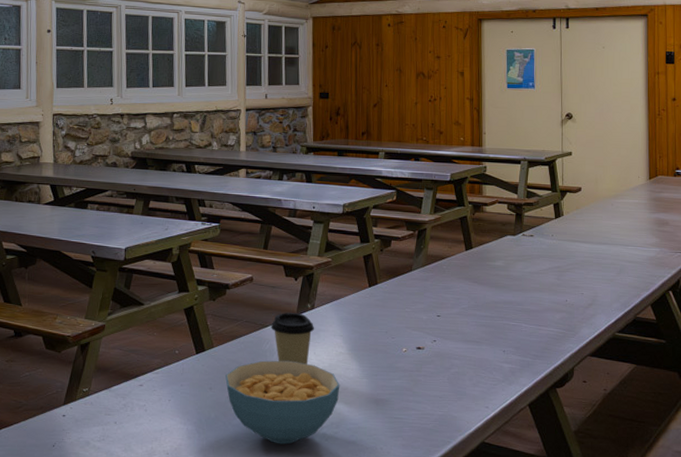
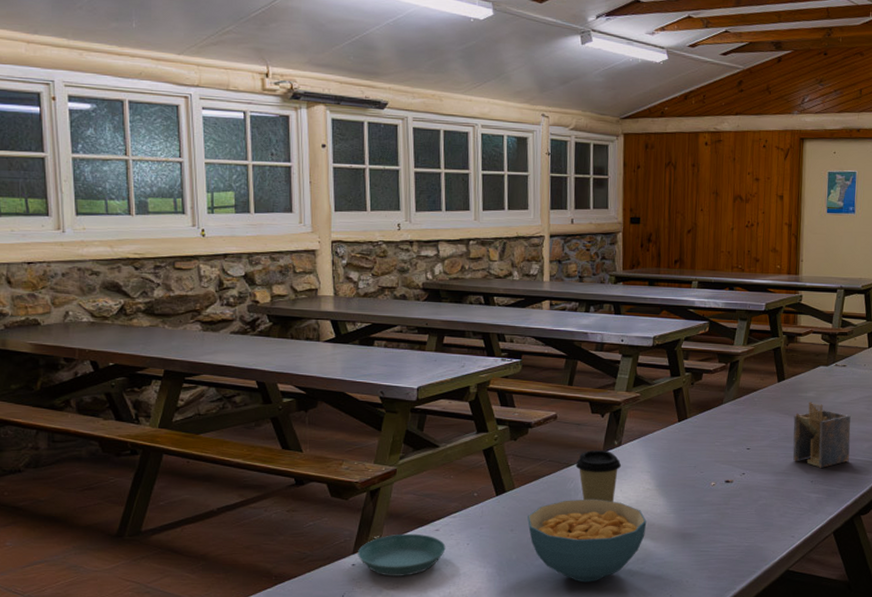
saucer: none [68,387,149,429] -> present [358,533,446,576]
napkin holder: none [483,271,542,338] -> present [792,402,851,468]

